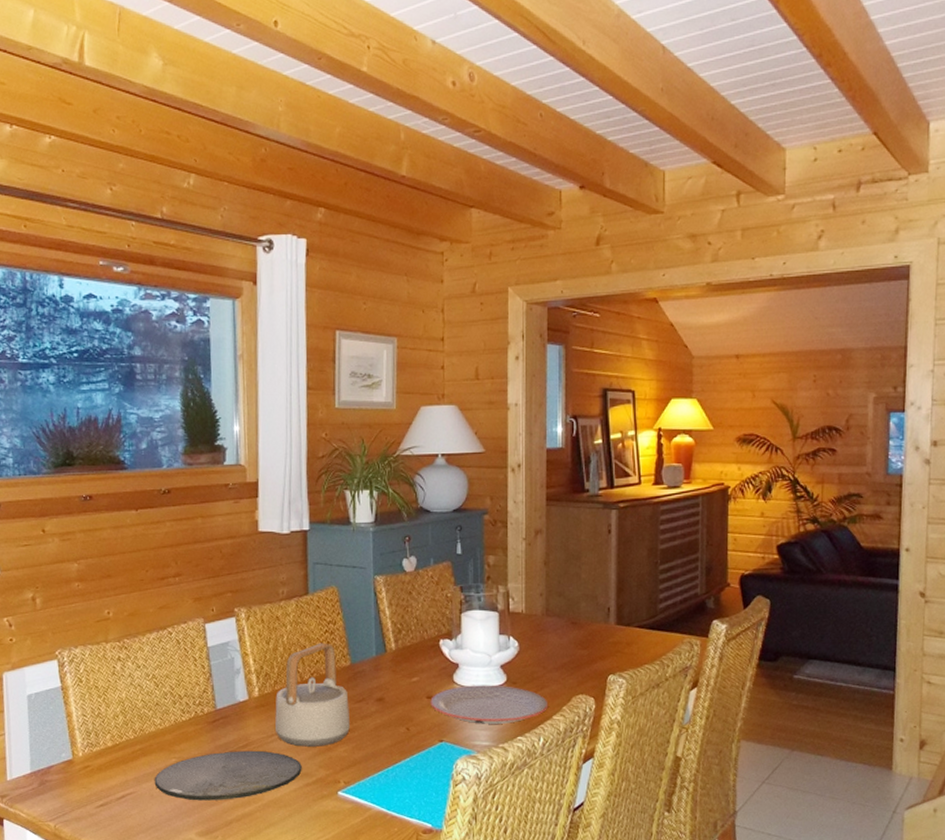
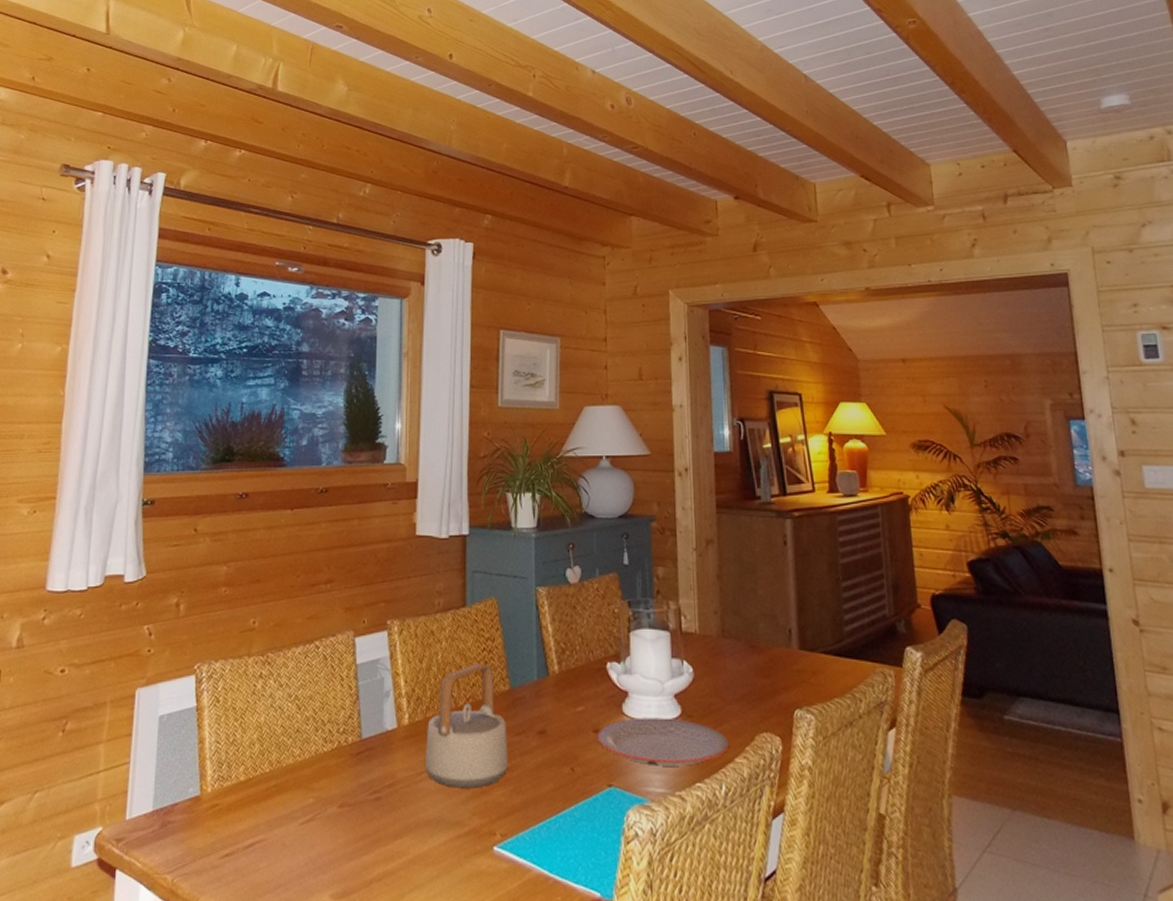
plate: present [154,750,302,801] -> none [288,791,453,853]

